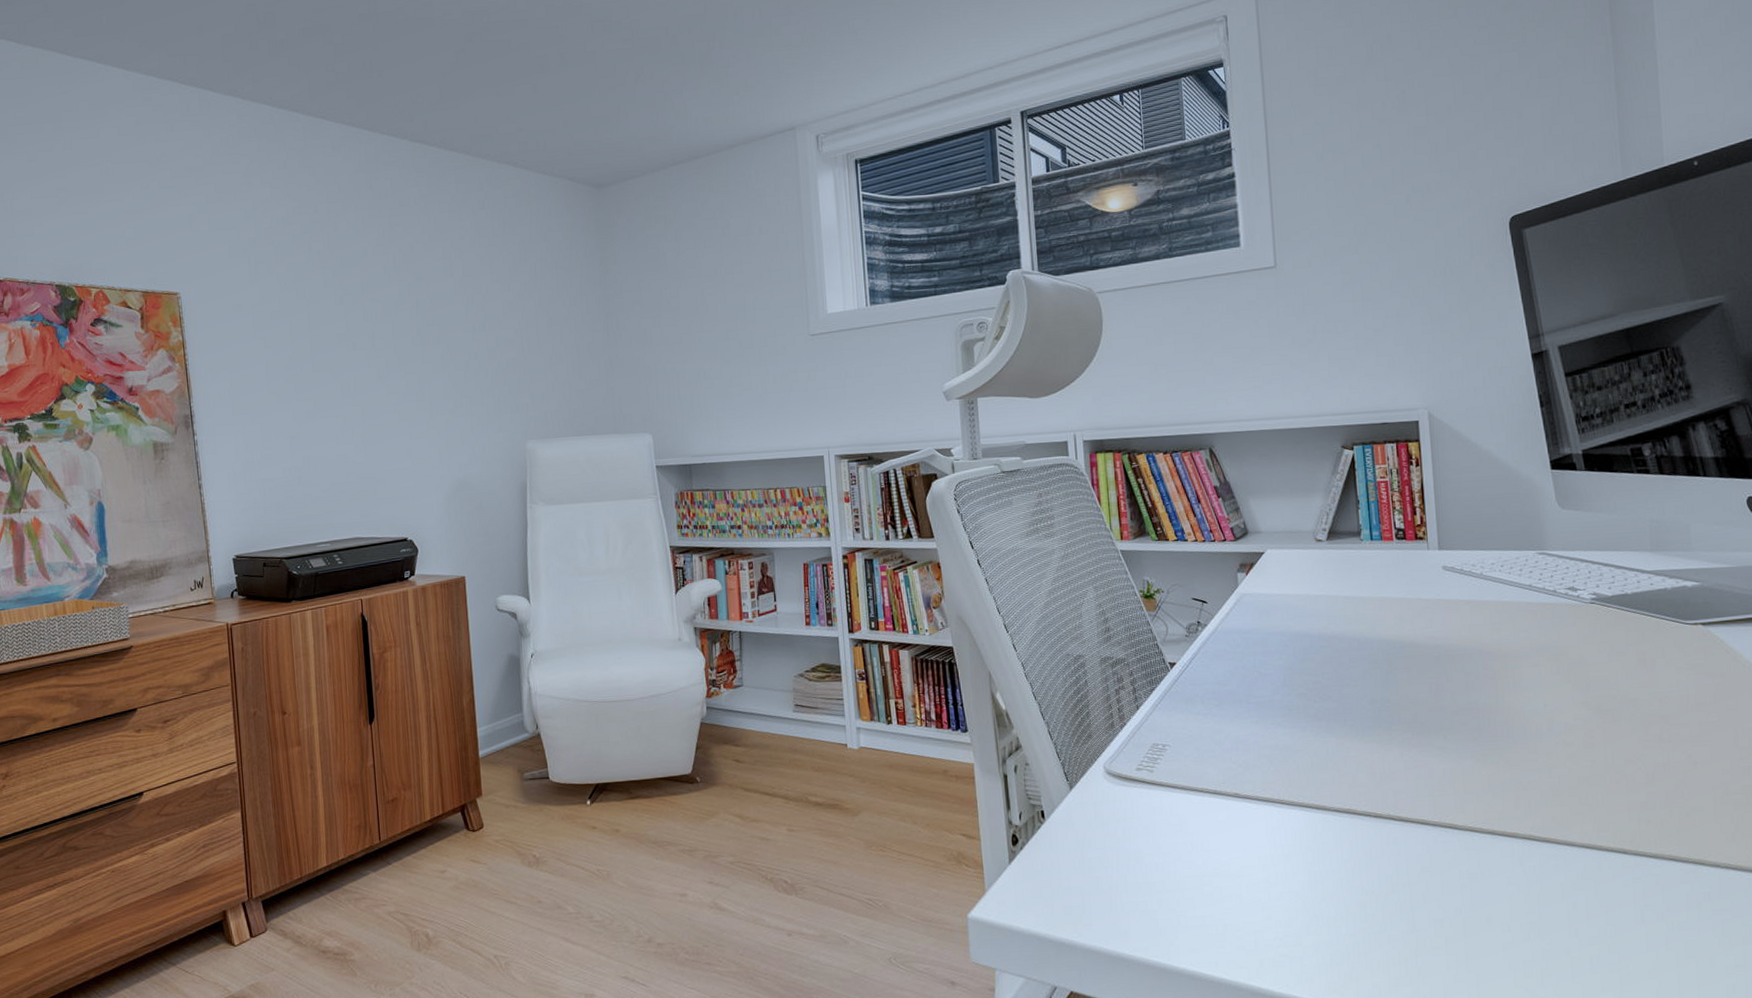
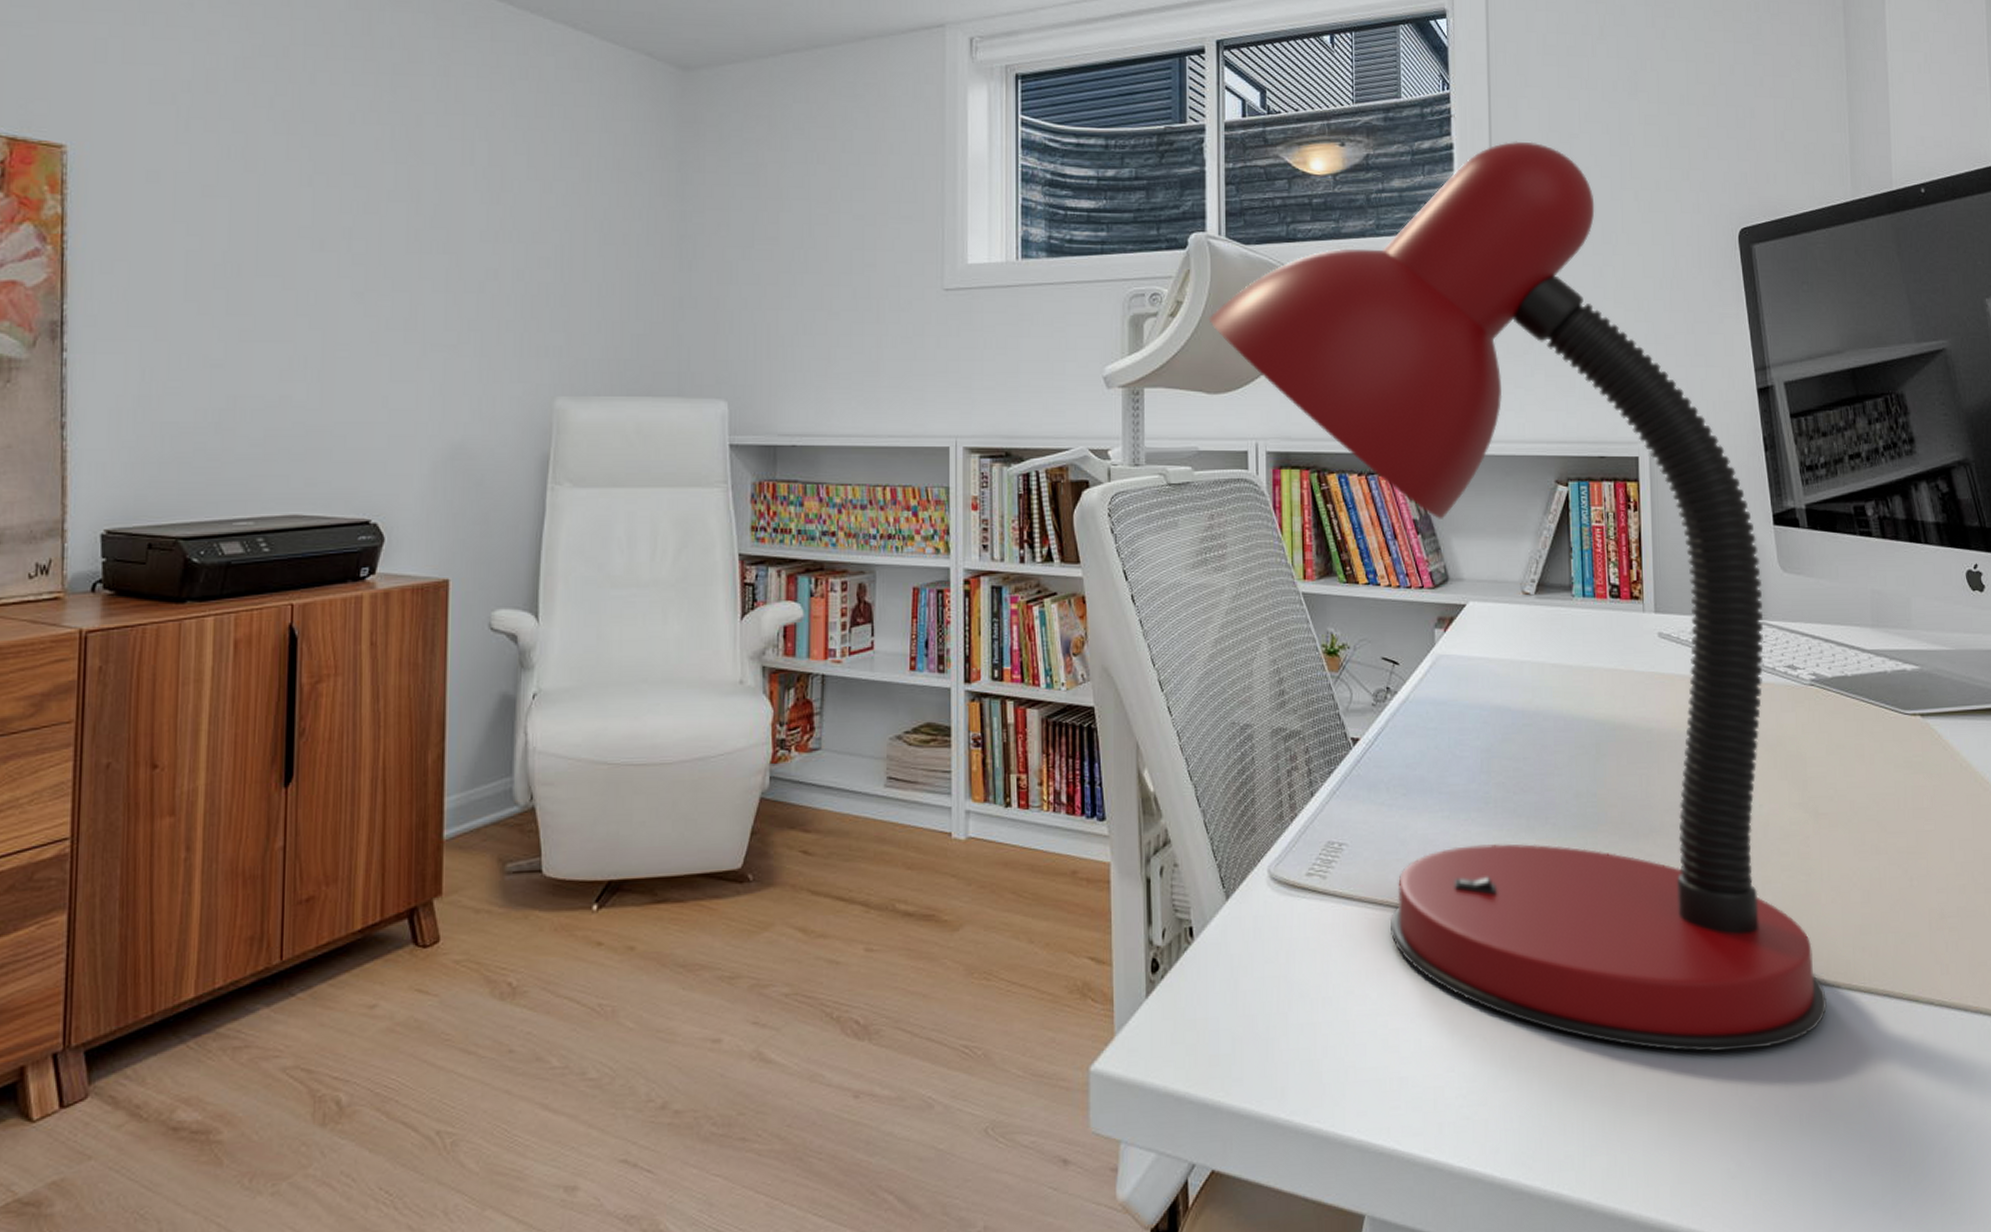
desk lamp: none [1028,162,1614,905] -> present [1208,141,1827,1052]

